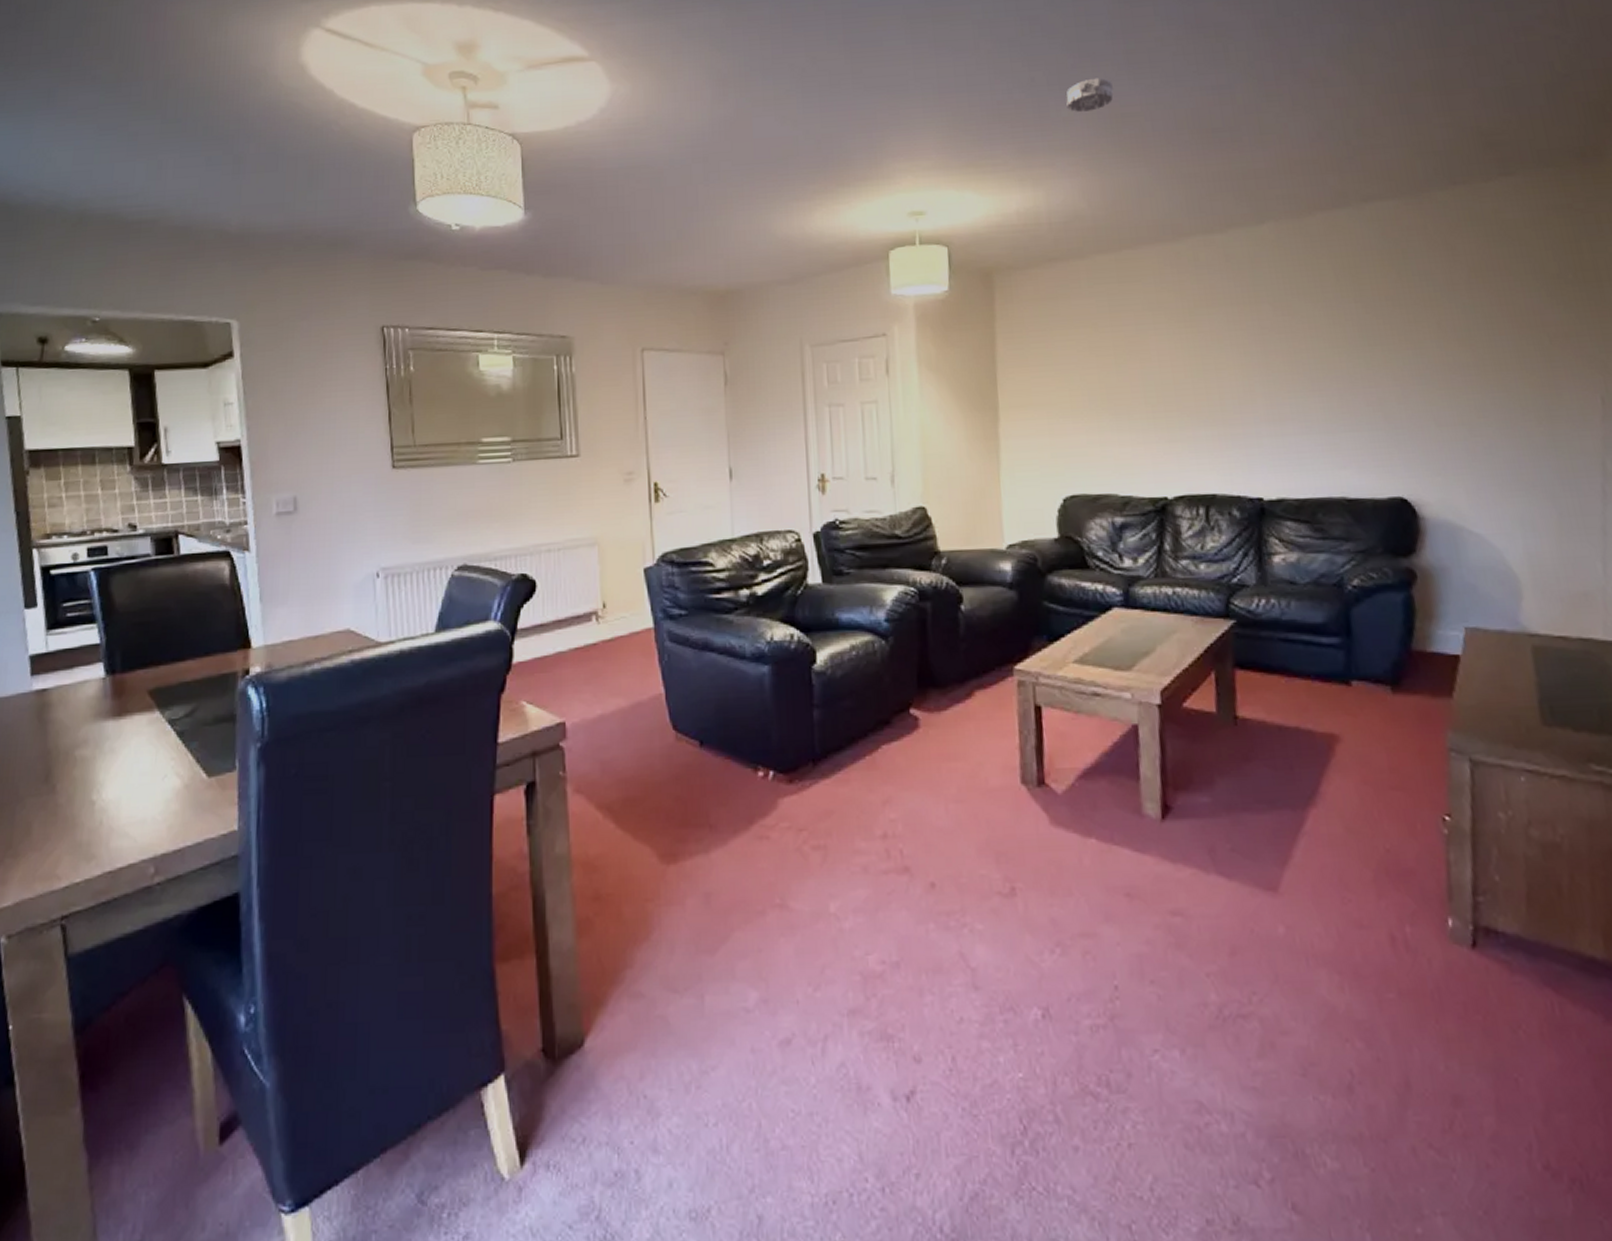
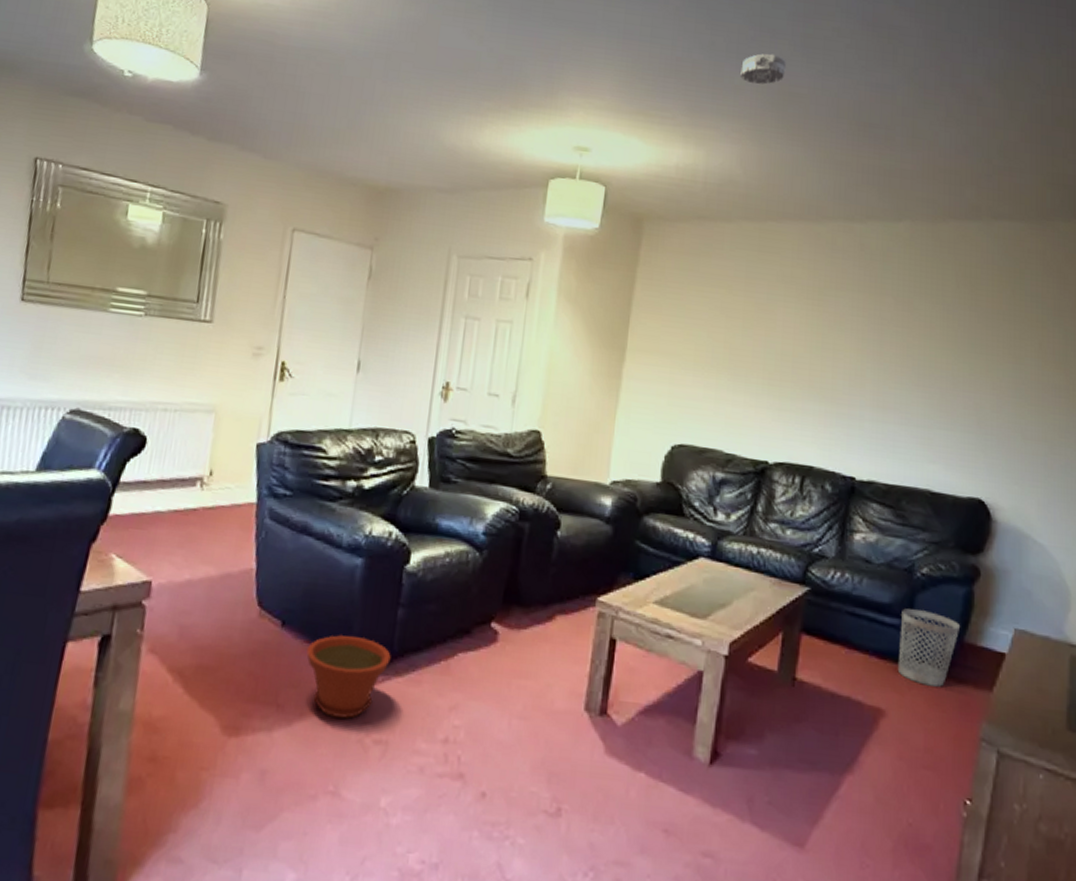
plant pot: none [729,744,815,829] -> present [306,635,391,719]
wastebasket: none [1338,624,1406,702] -> present [897,608,961,687]

